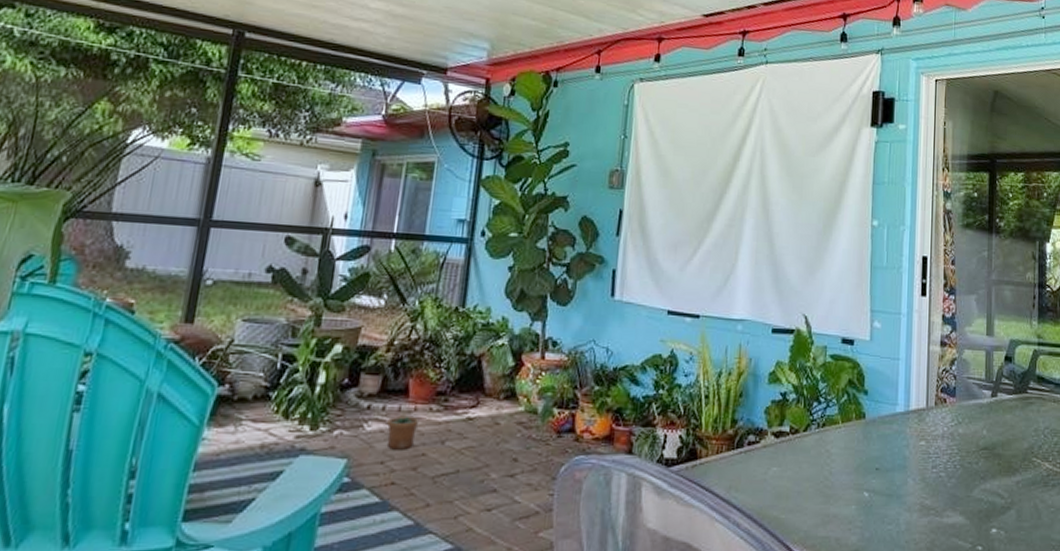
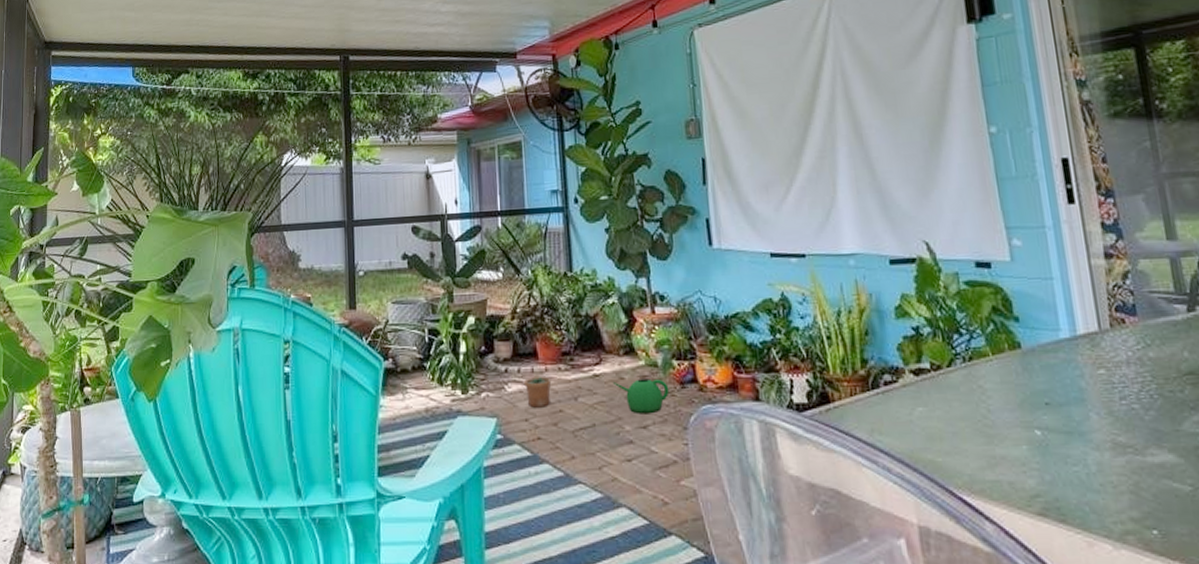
watering can: none [487,425,545,463] -> present [613,379,670,415]

